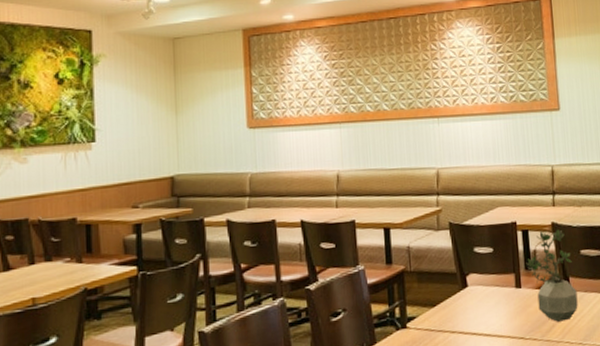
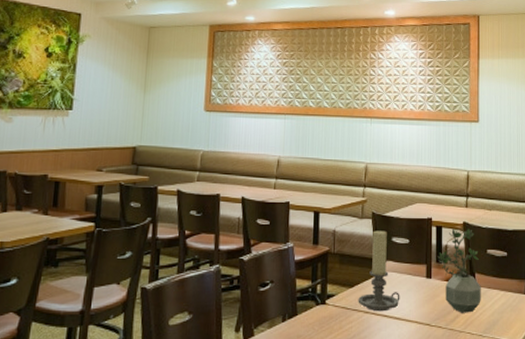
candle holder: none [442,241,489,330] -> present [358,230,400,312]

